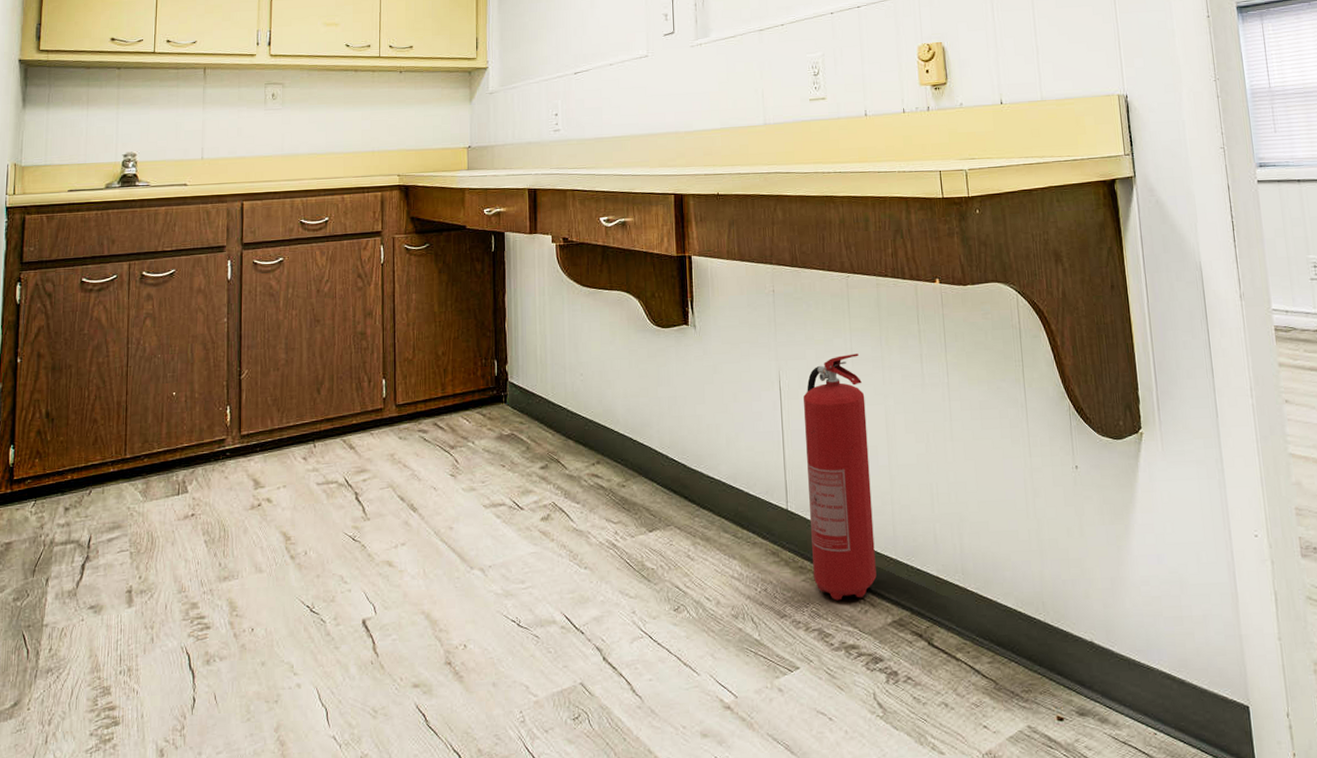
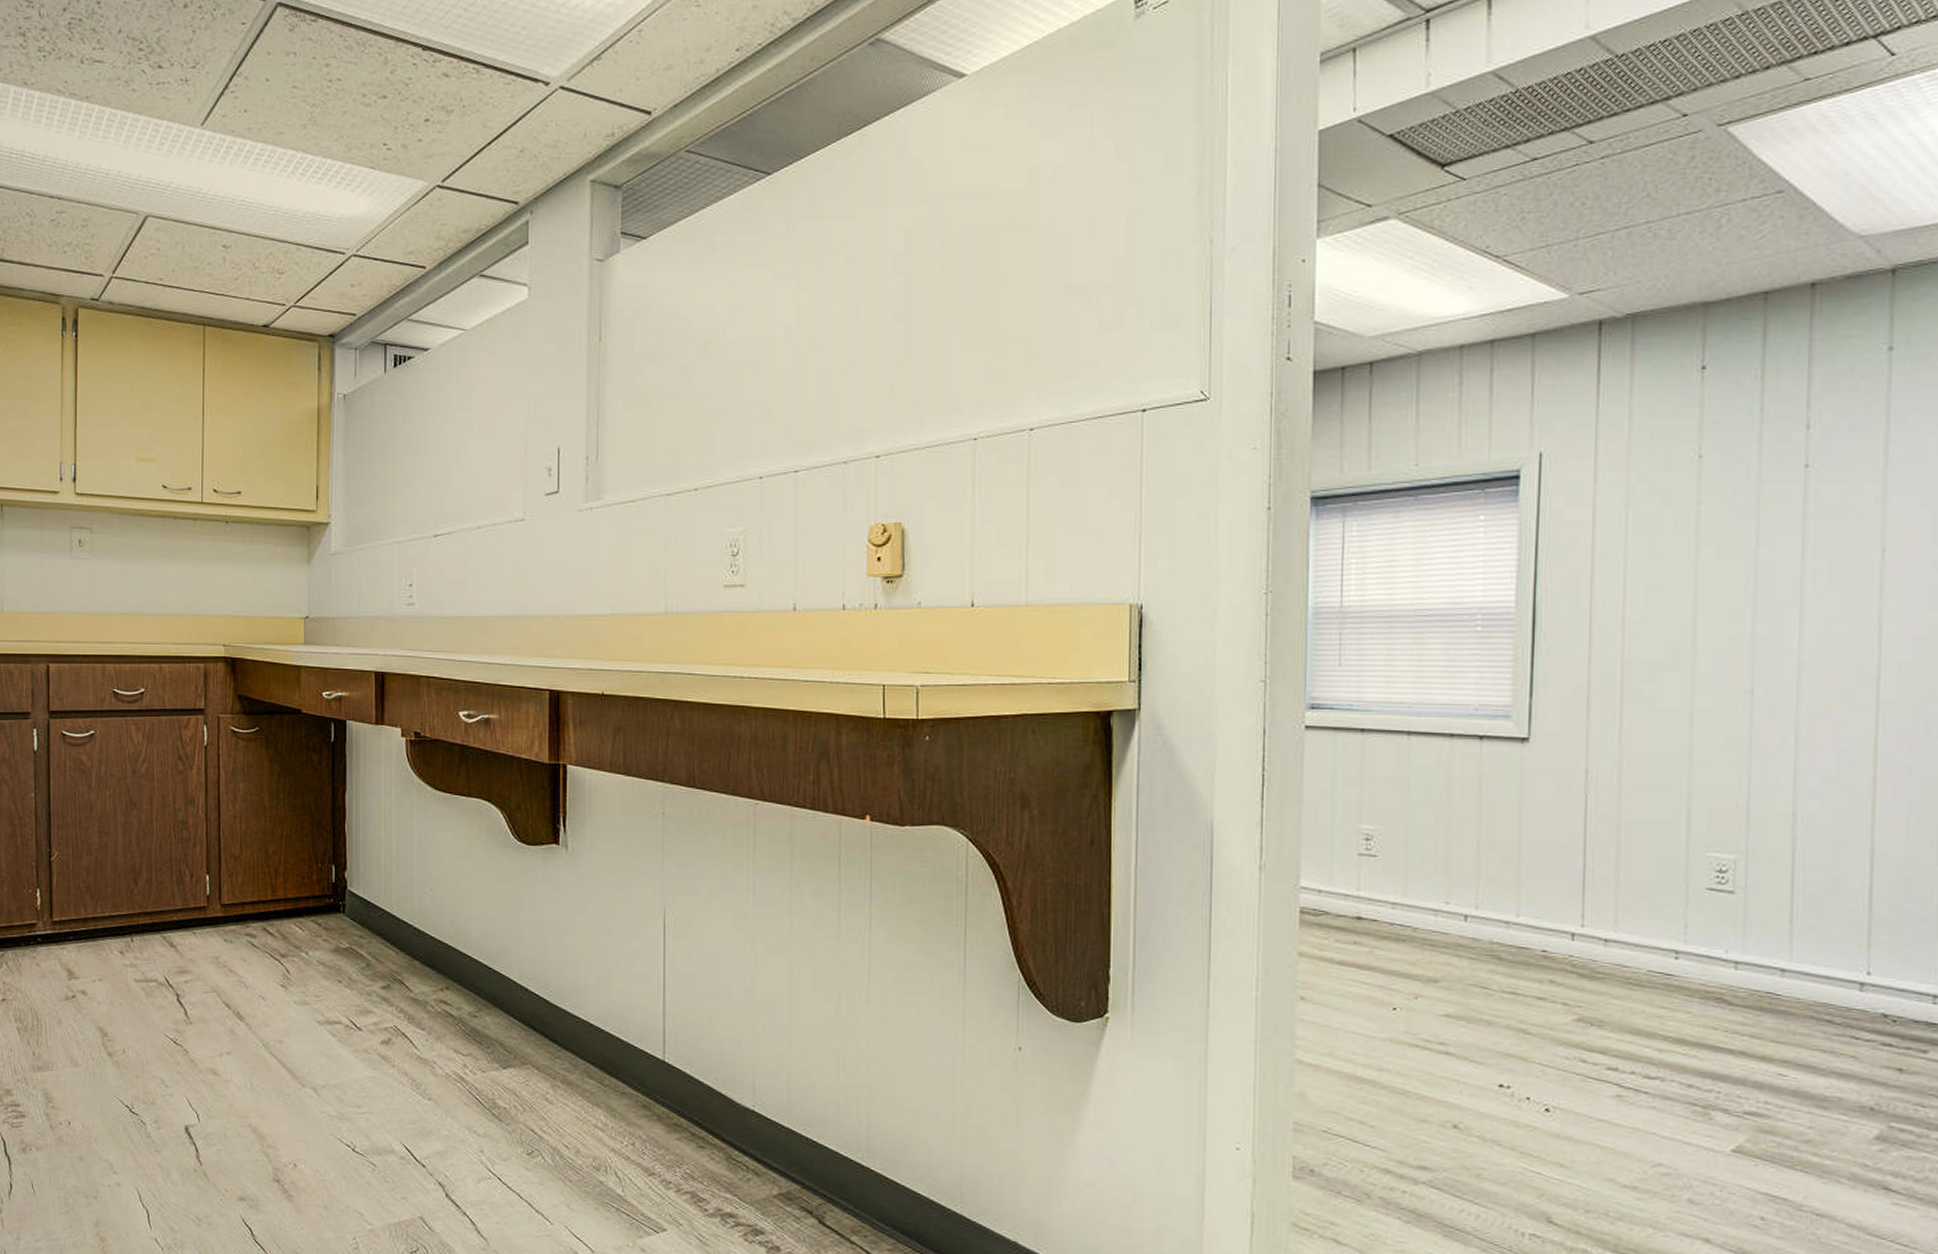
fire extinguisher: present [803,353,877,601] -> none [690,894,766,1165]

